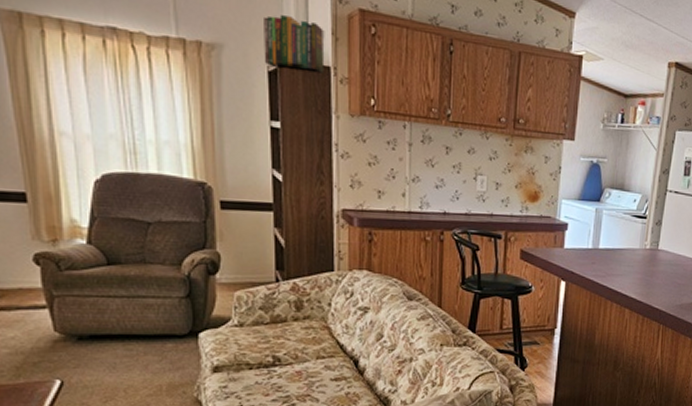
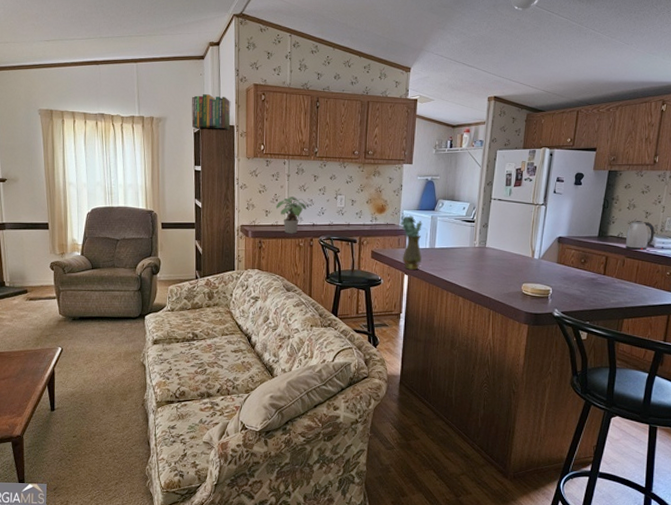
potted plant: none [392,173,438,224] -> present [275,196,308,234]
vase: none [557,202,585,275] -> present [400,212,422,270]

